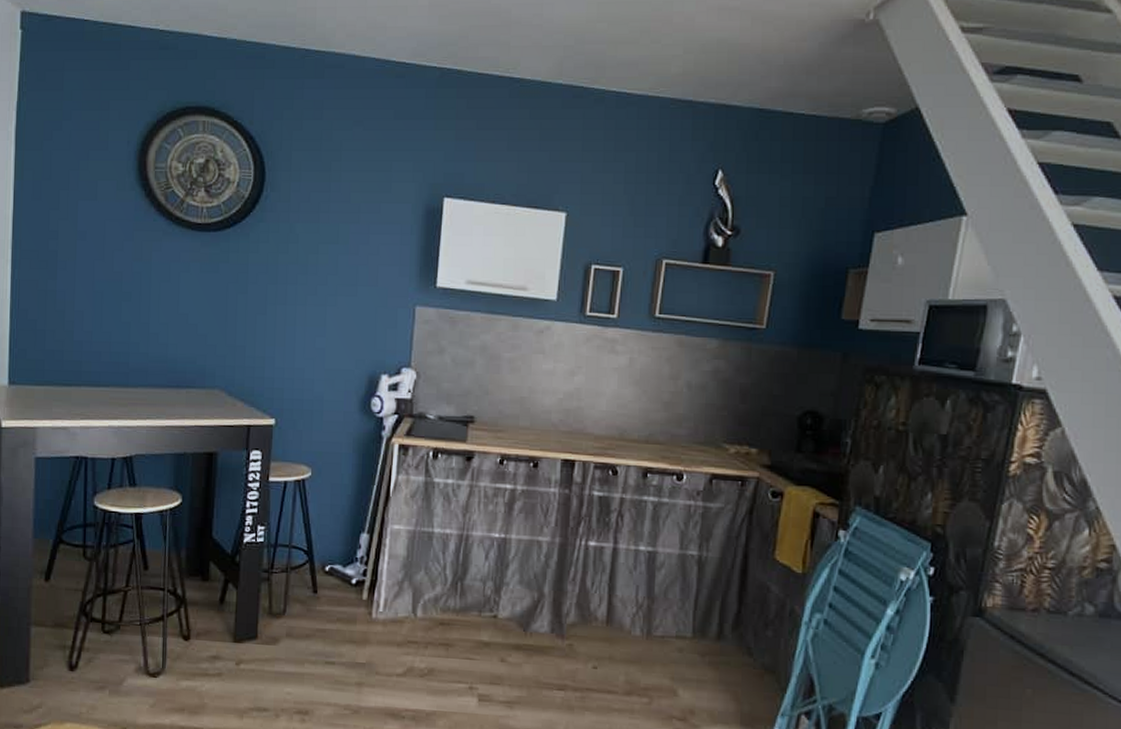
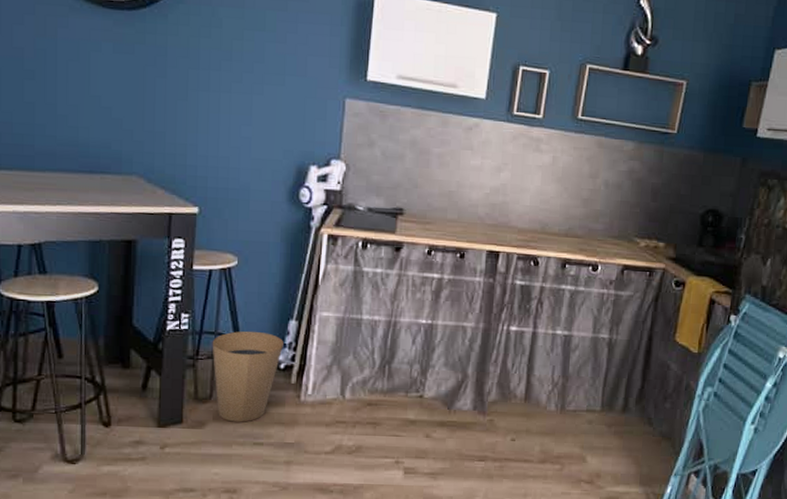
trash can: none [286,544,355,640] -> present [212,331,283,422]

